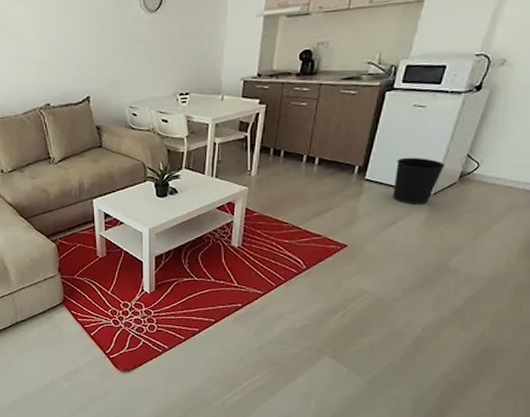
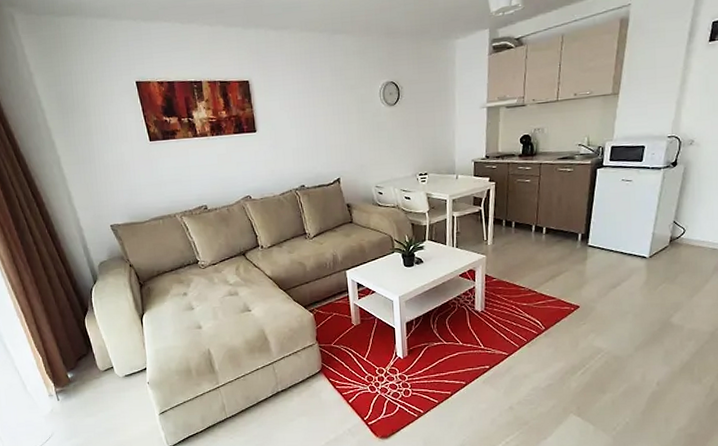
wastebasket: present [392,157,446,205] -> none [614,224,656,267]

